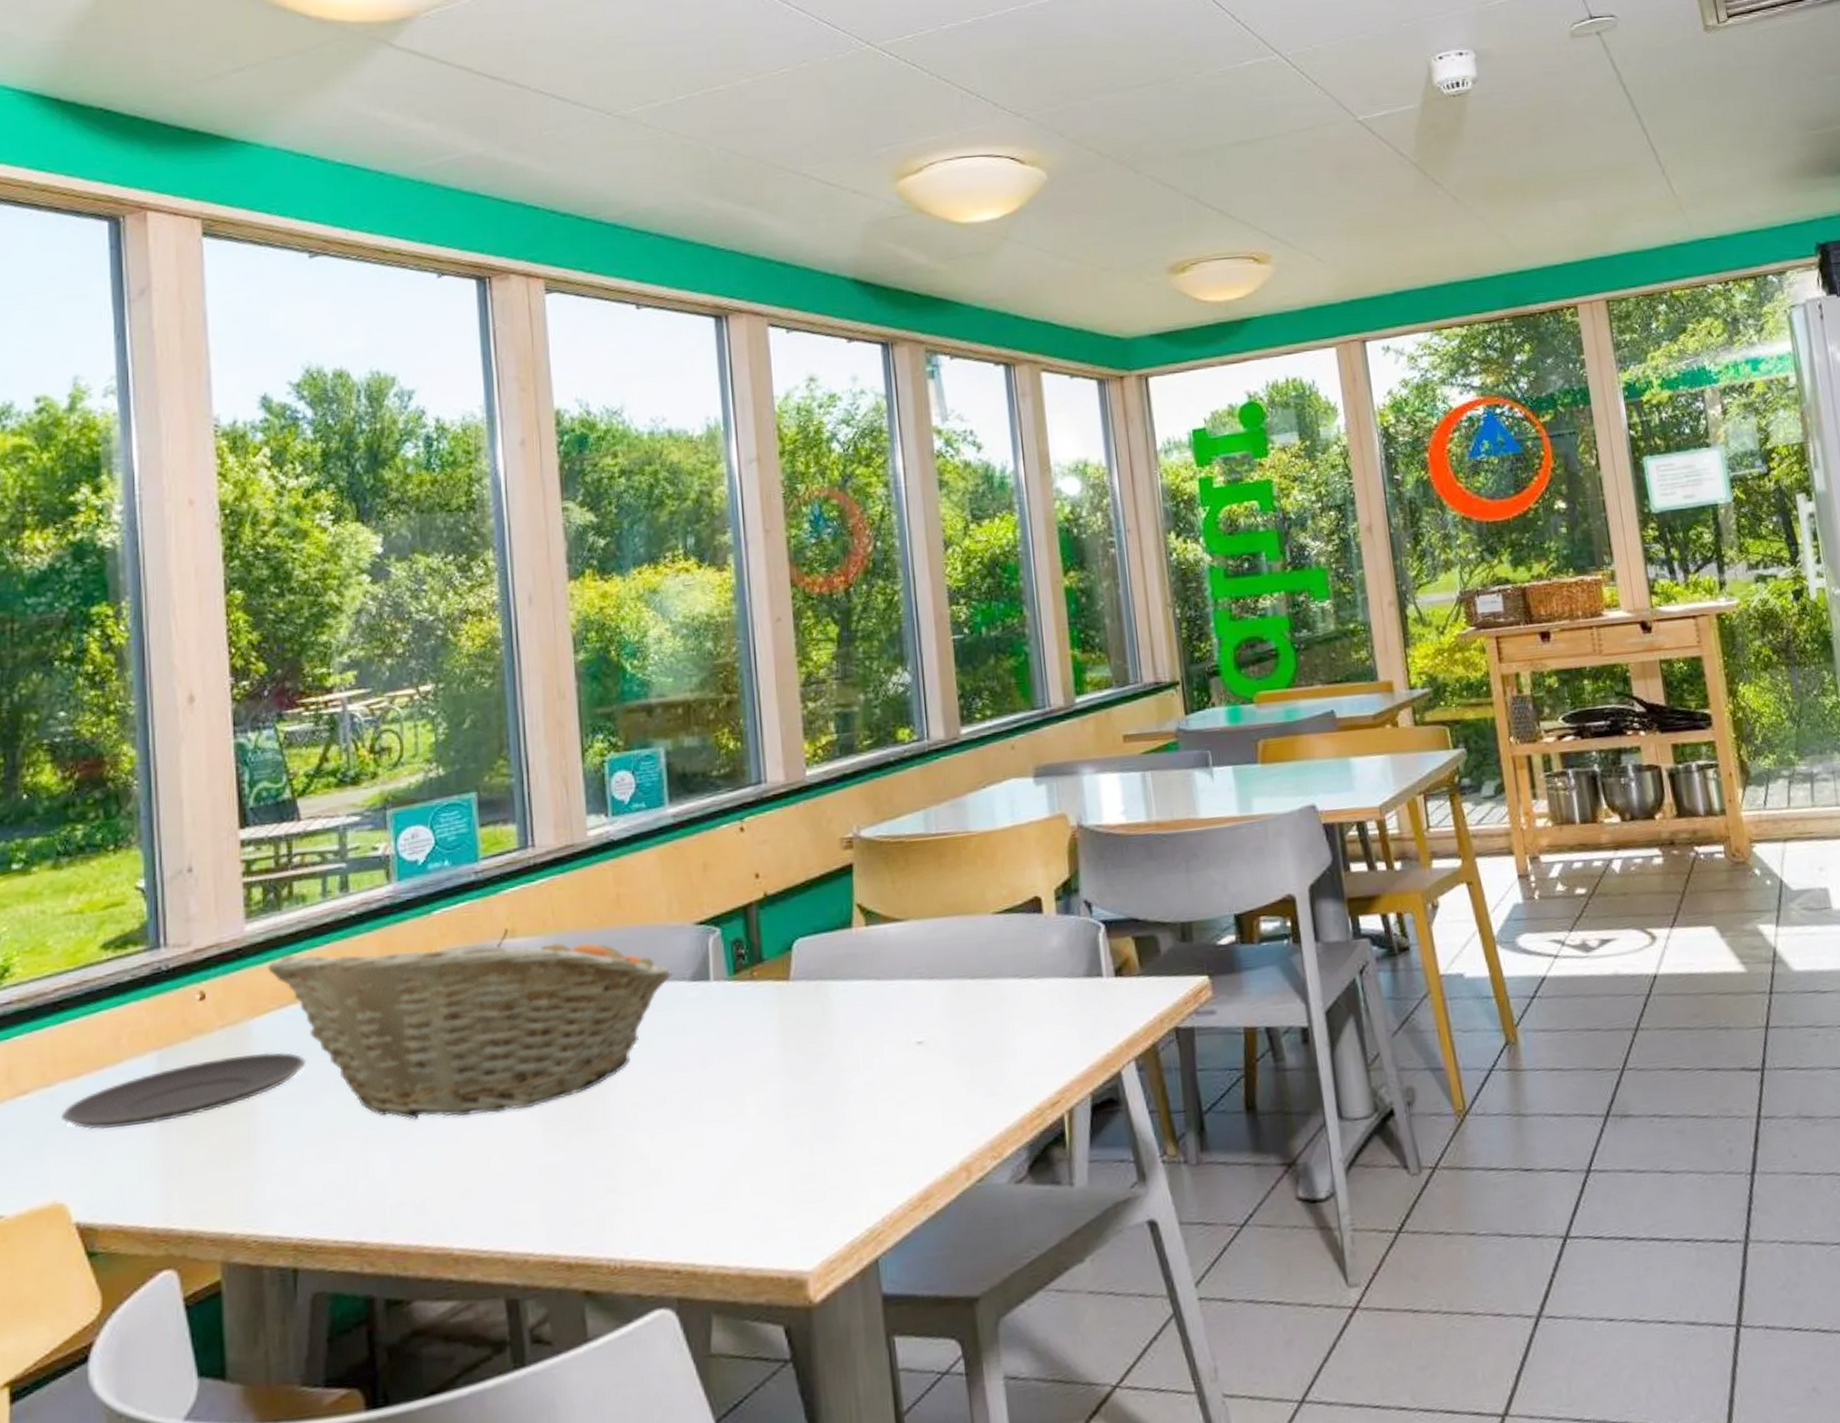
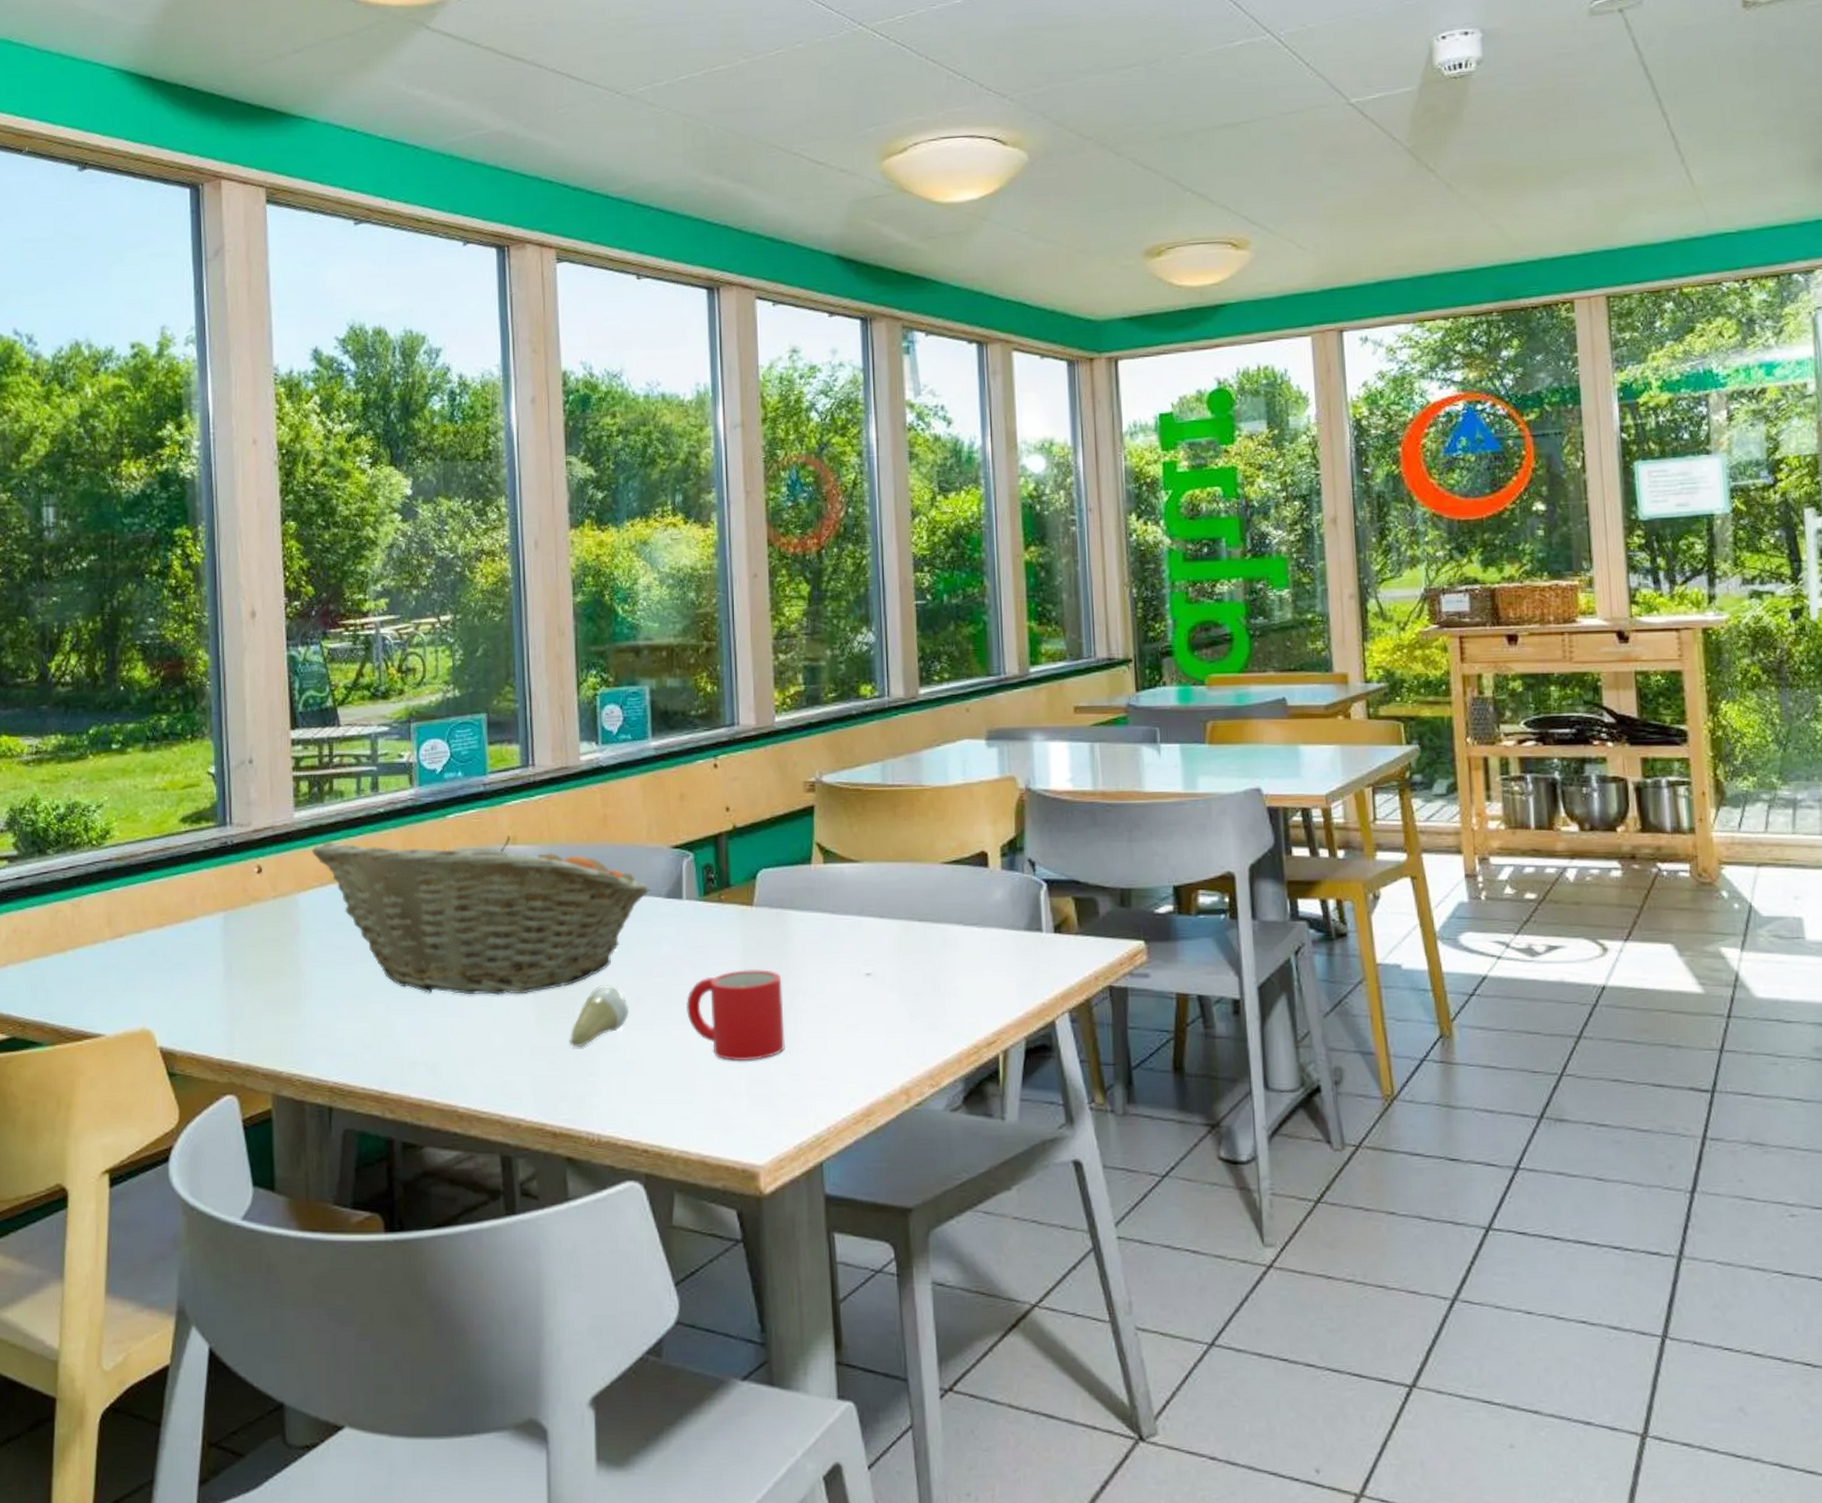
plate: present [61,1051,306,1130] -> none [149,922,342,973]
tooth: none [583,1086,652,1162] -> present [568,985,628,1047]
mug: none [717,1050,831,1157] -> present [685,970,785,1060]

